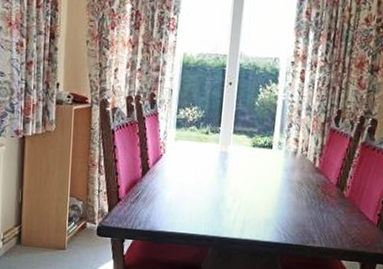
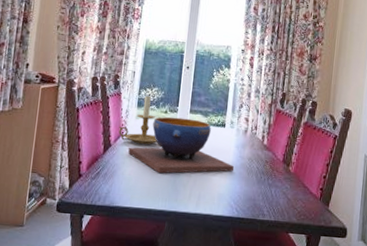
candle holder: none [157,114,198,168] -> present [118,94,157,145]
decorative bowl: none [168,138,282,198] -> present [128,117,234,174]

